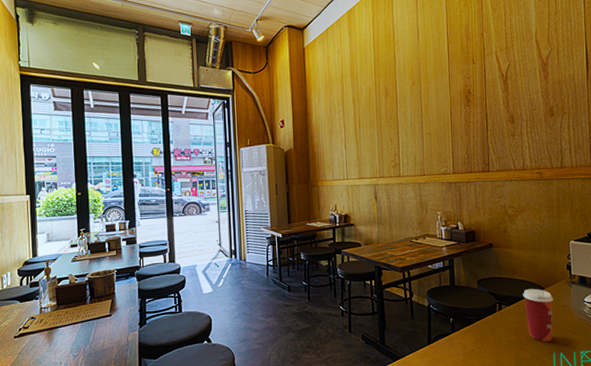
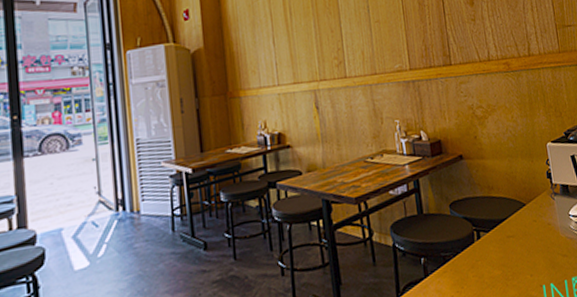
paper cup: present [523,288,554,342] -> none [502,206,540,273]

